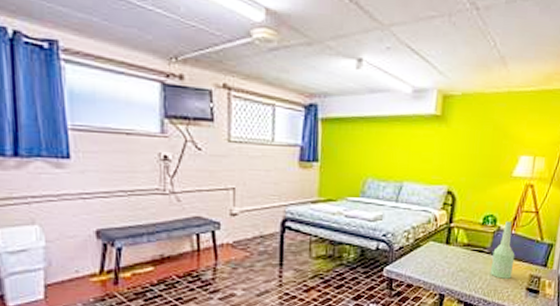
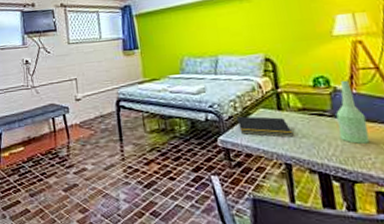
notepad: none [406,247,454,270] -> present [236,116,294,137]

